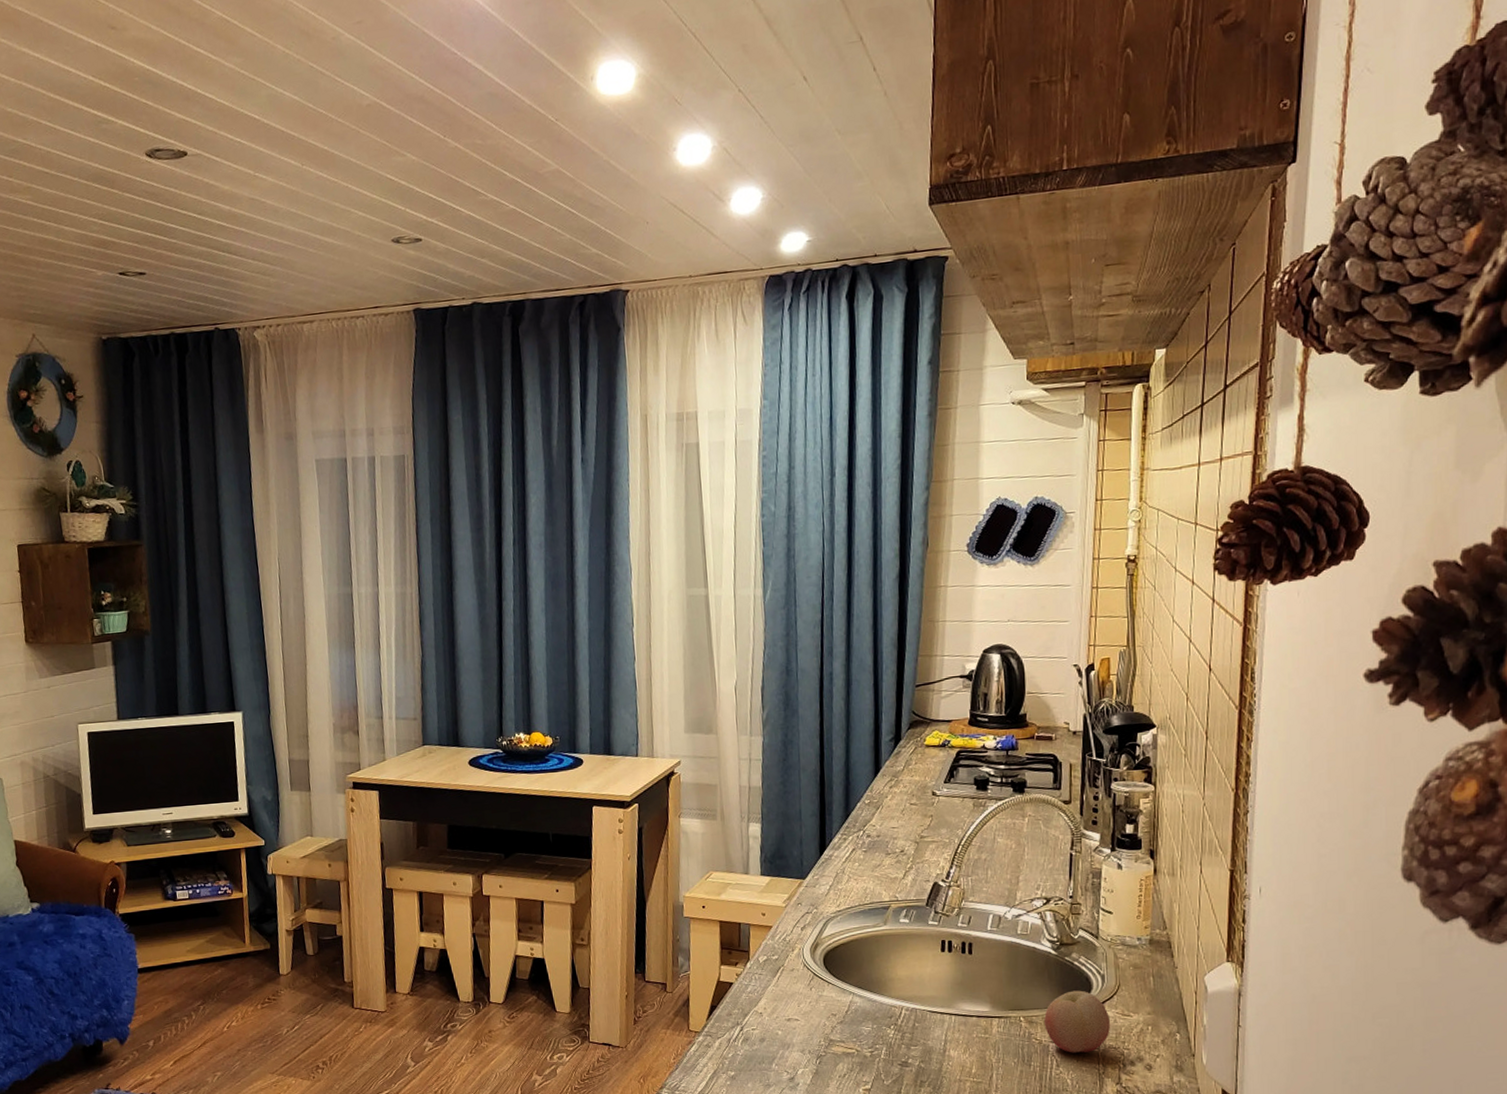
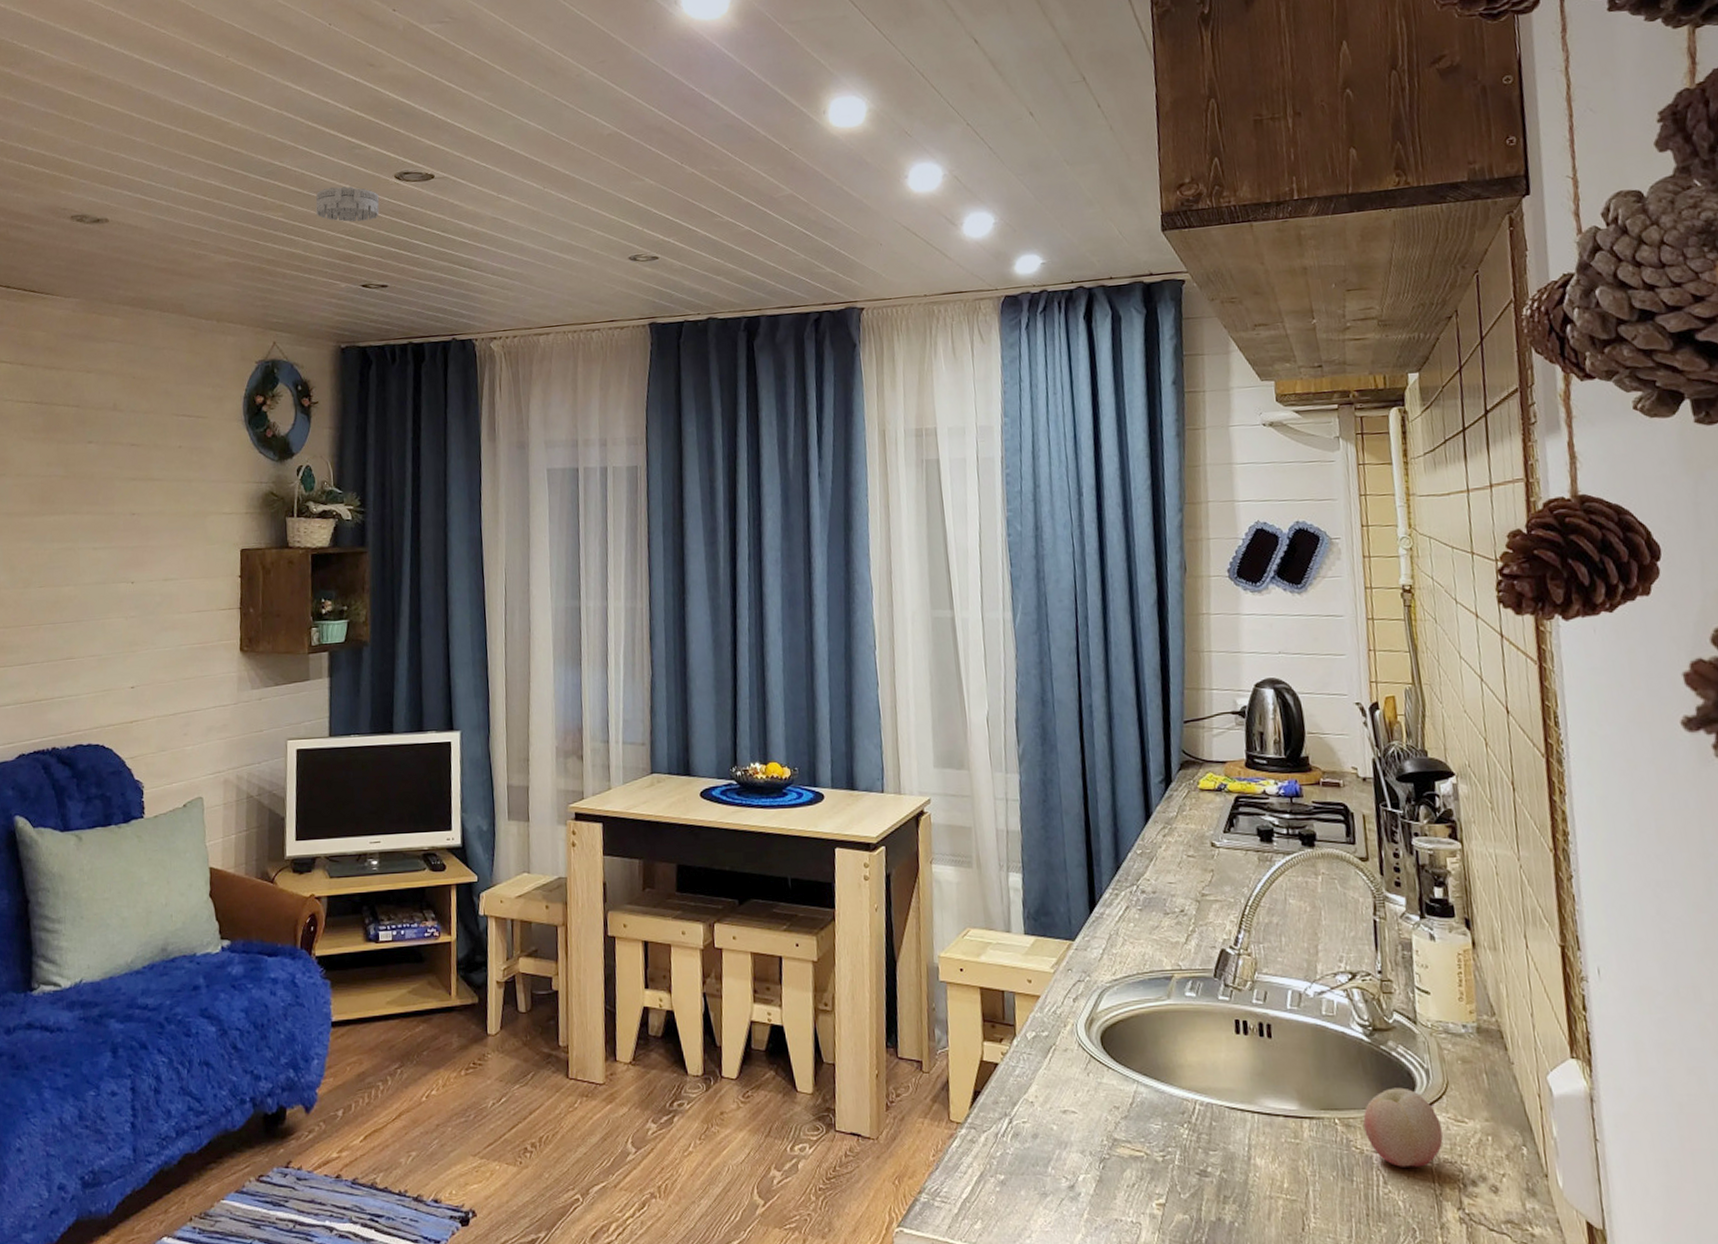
smoke detector: none [64,165,132,205] -> present [315,186,380,222]

